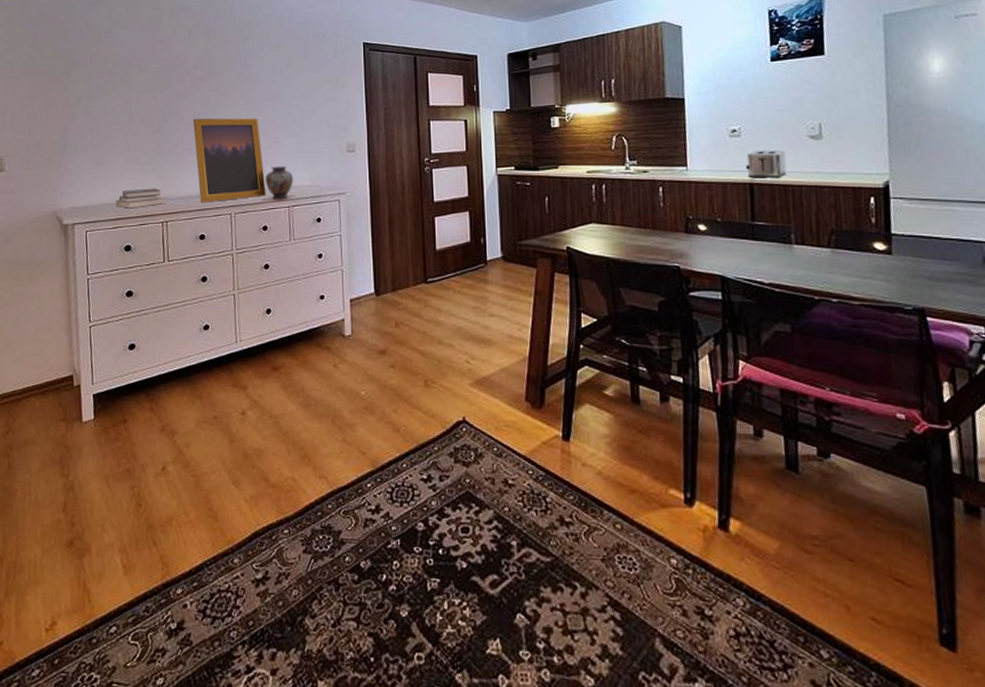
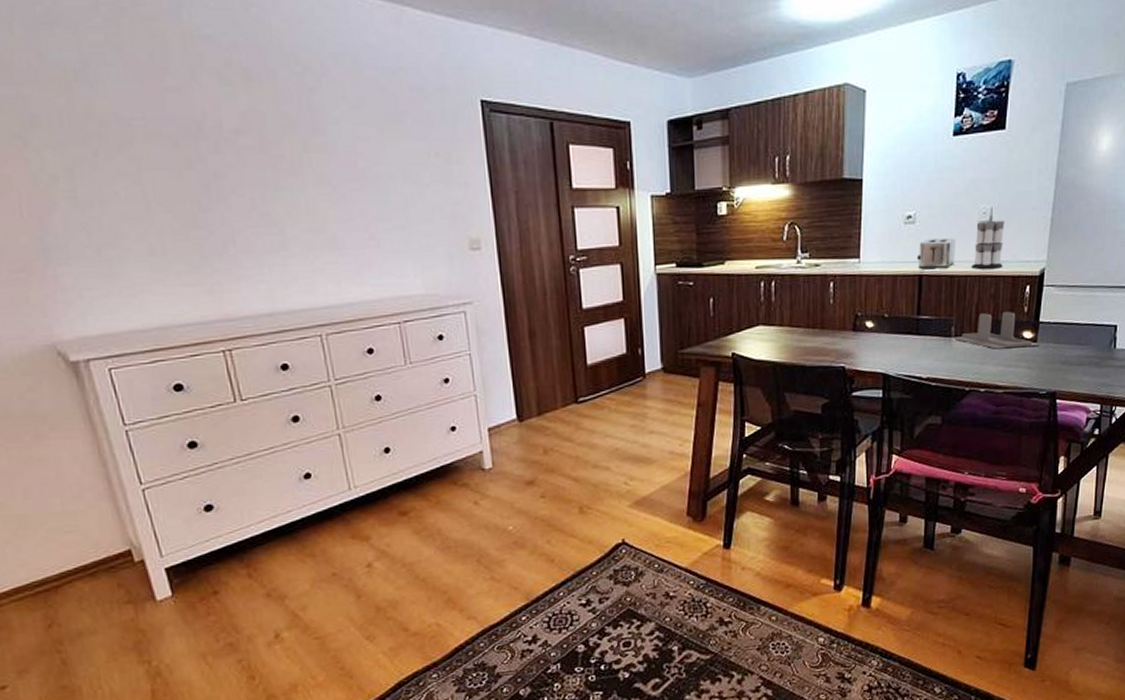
books: present [115,188,166,209] -> none [147,306,225,335]
picture frame: present [192,118,266,203] -> none [245,206,367,323]
decorative vase: present [261,165,296,201] -> none [360,269,408,318]
napkin holder: none [795,221,895,259] -> present [955,311,1039,349]
spice rack: none [805,129,841,181] -> present [972,214,1005,270]

